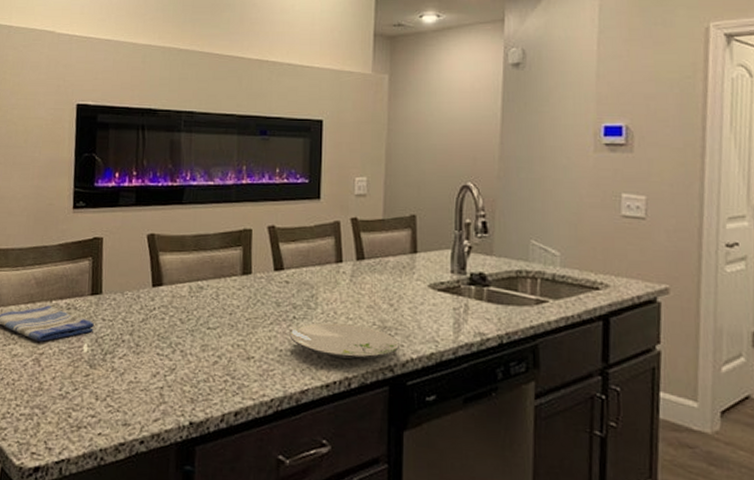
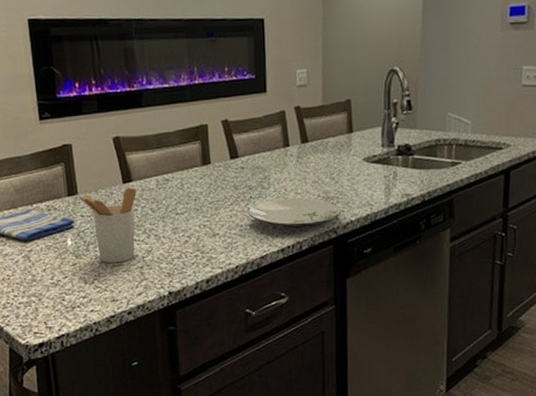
utensil holder: none [103,293,166,380] -> present [79,188,136,264]

